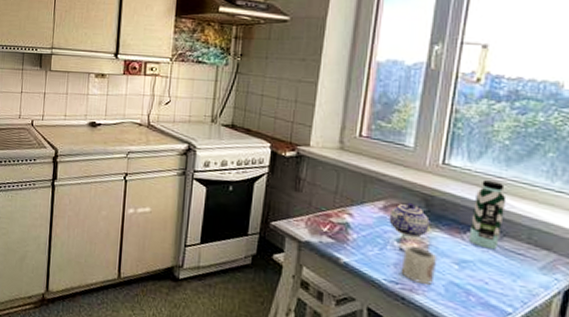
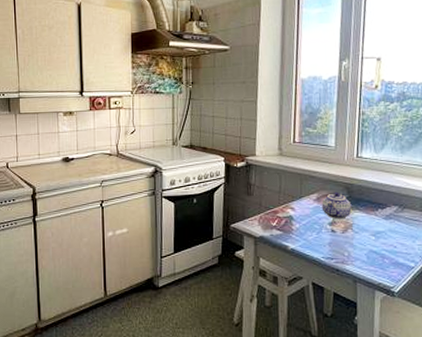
cup: present [401,245,438,285] -> none [334,226,360,256]
water bottle: present [468,180,507,250] -> none [380,166,404,220]

